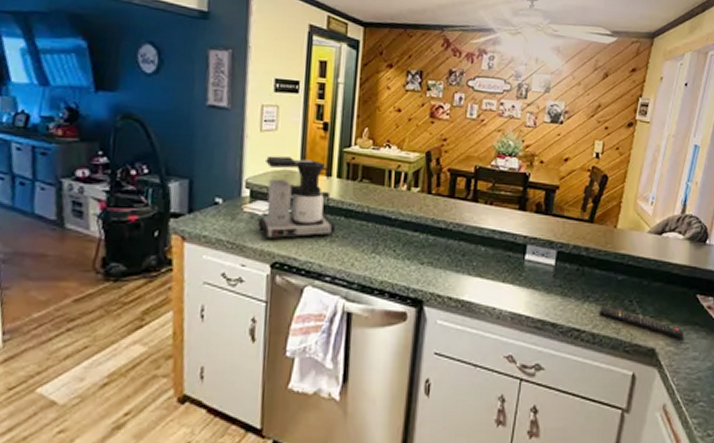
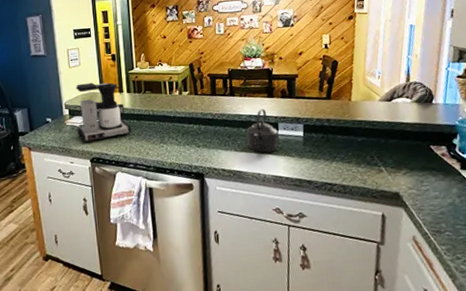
kettle: none [485,223,525,282] -> present [246,108,279,153]
remote control: present [600,305,684,339] -> none [346,162,423,183]

